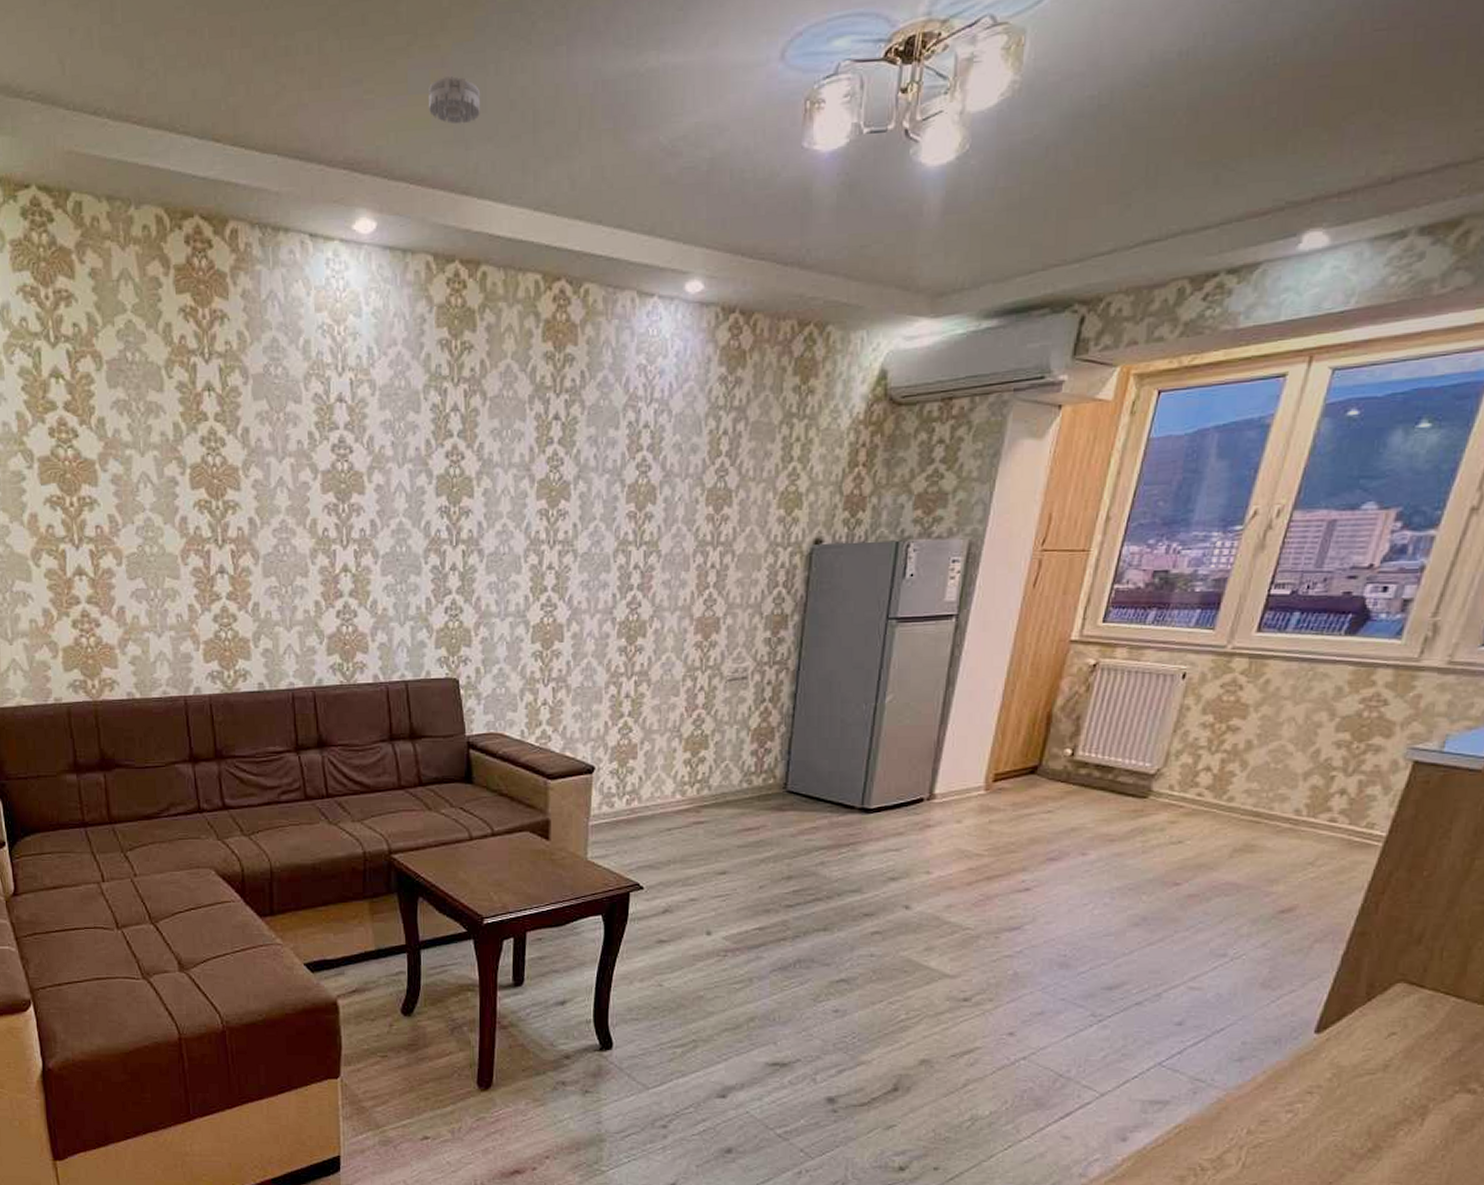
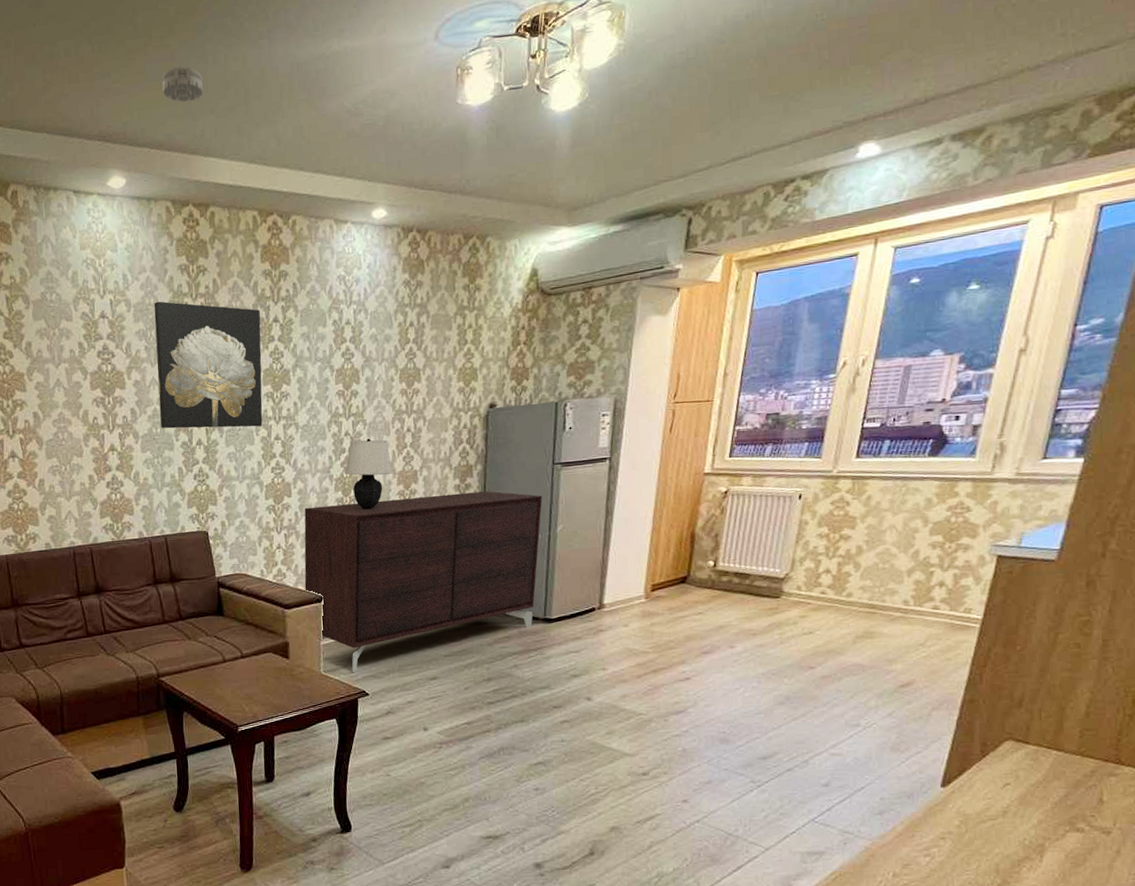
wall art: none [405,384,537,552] -> present [154,301,263,429]
sideboard: none [573,648,870,861] -> present [304,491,542,673]
table lamp: none [630,574,689,663] -> present [344,438,392,510]

